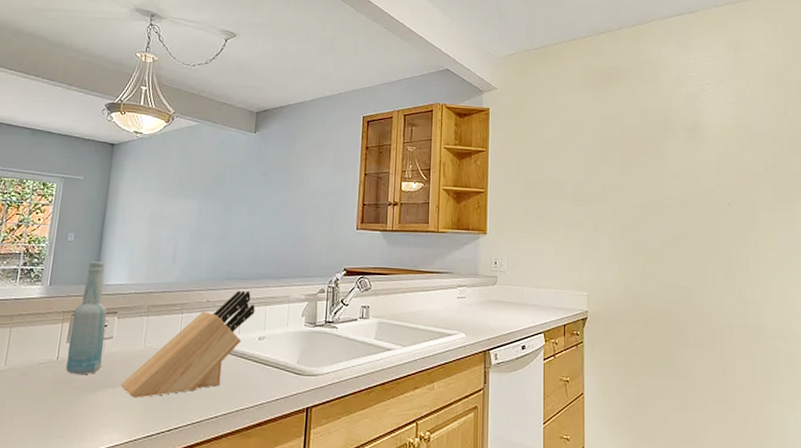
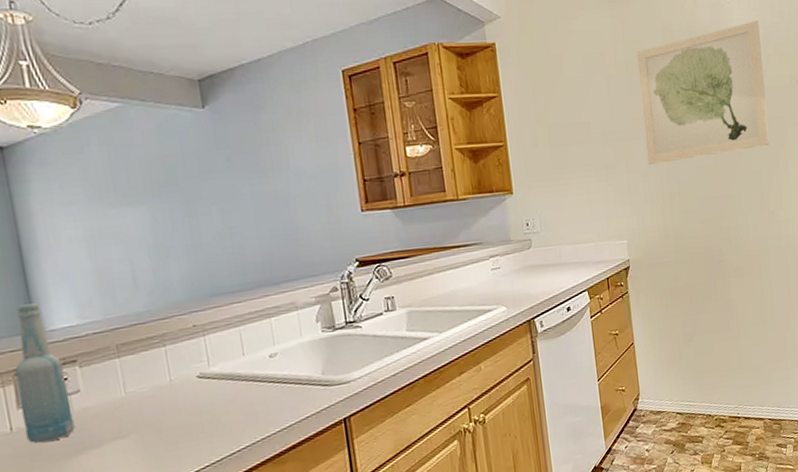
knife block: present [120,290,255,398] -> none [106,304,258,453]
wall art: none [614,112,739,227] -> present [637,20,770,165]

